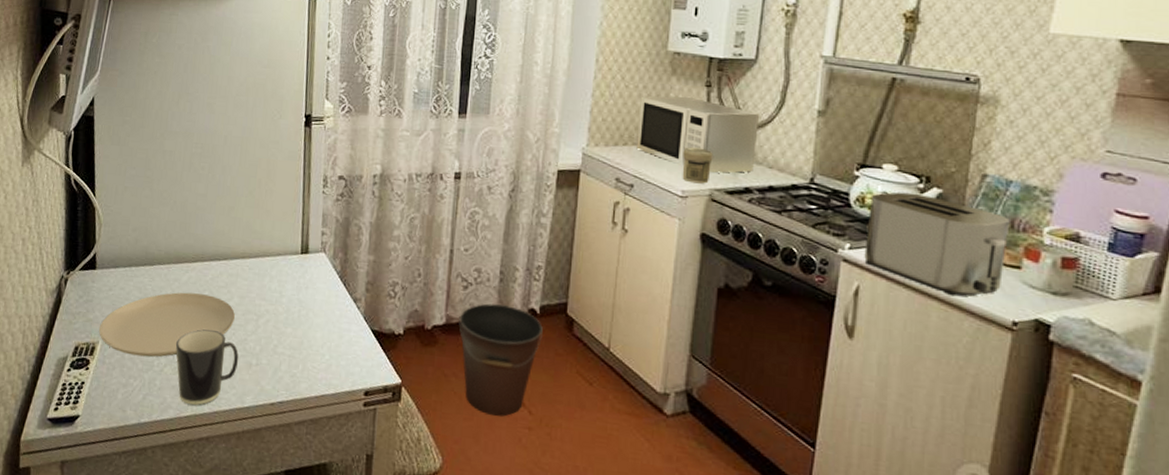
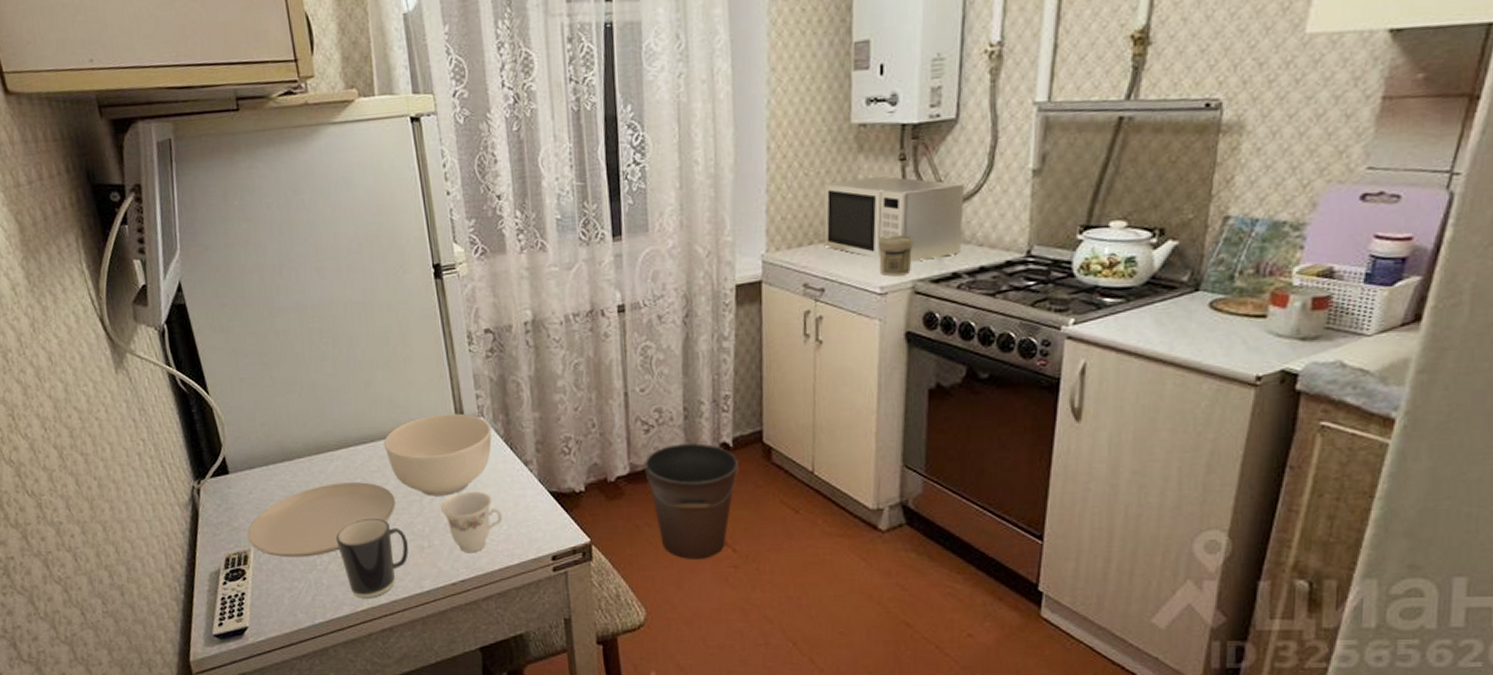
bowl: none [234,244,331,320] -> present [383,413,492,496]
teacup: none [273,318,327,377] -> present [441,491,503,553]
toaster: present [864,191,1010,297] -> none [1091,250,1255,359]

